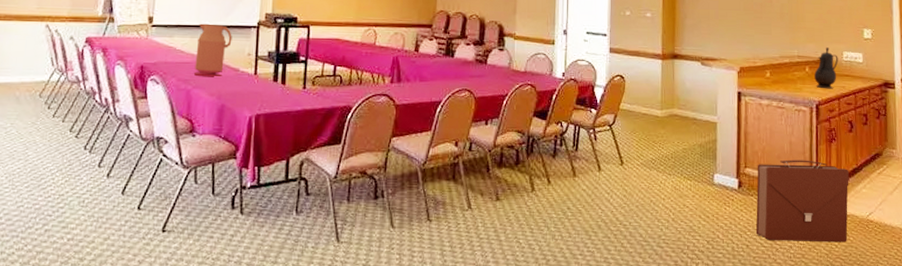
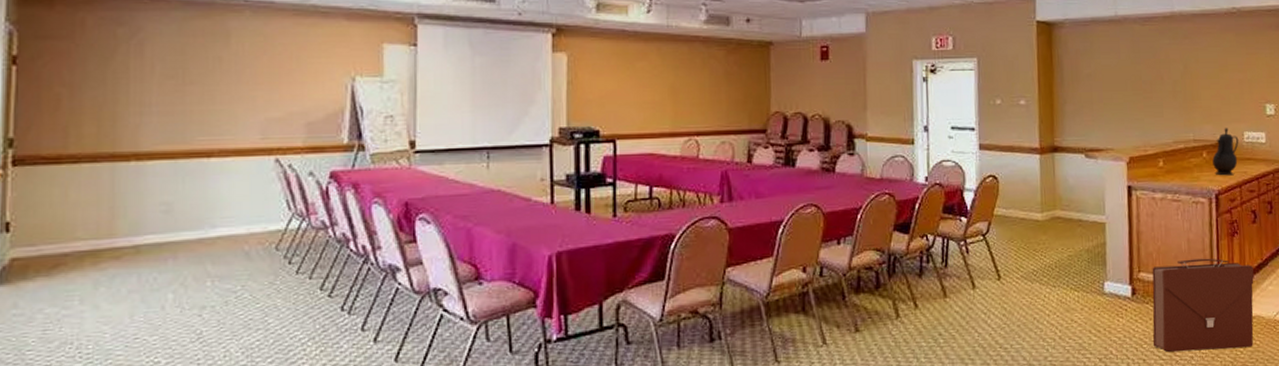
water jug: present [193,23,232,79] -> none [473,145,519,212]

